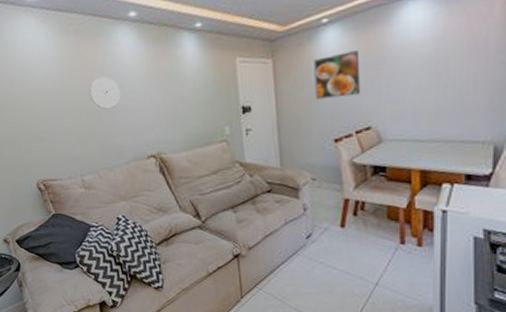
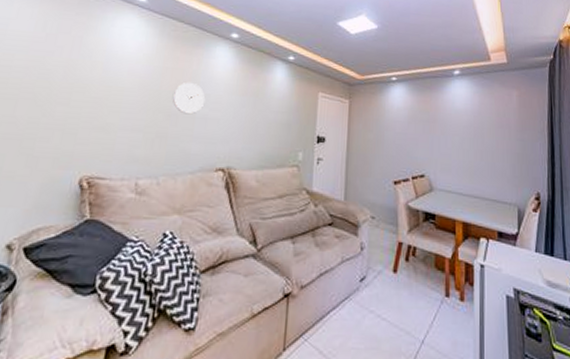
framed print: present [313,50,361,100] -> none [381,107,419,145]

